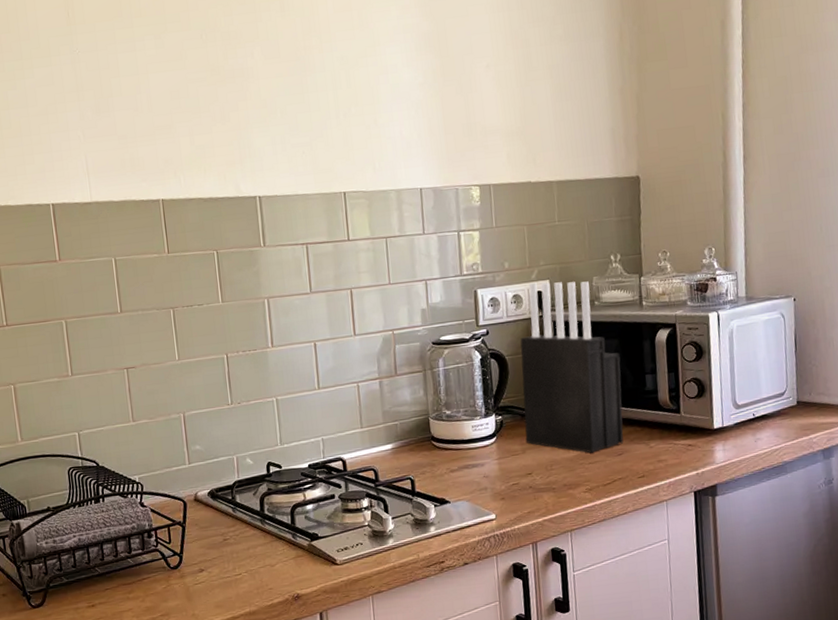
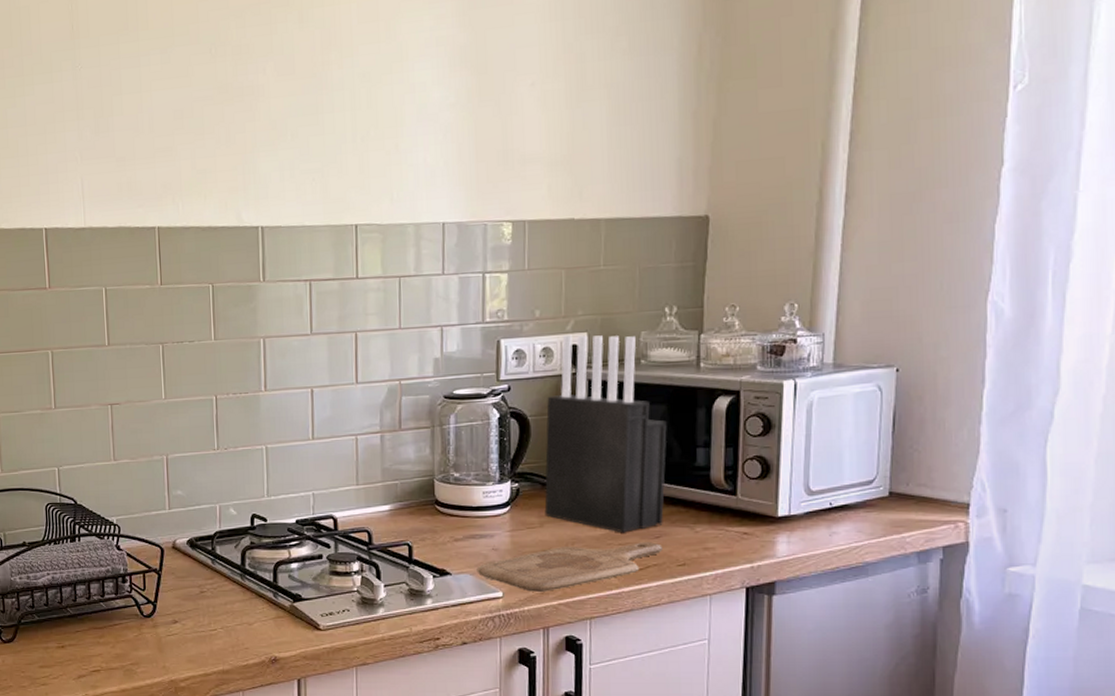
cutting board: none [471,458,625,512] -> present [476,541,663,592]

